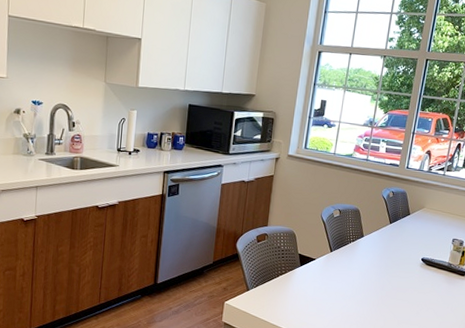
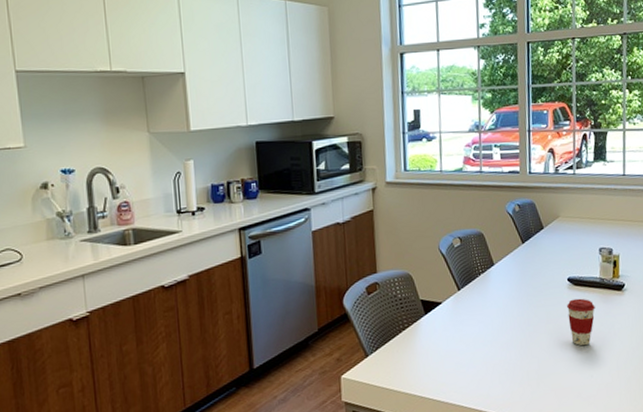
coffee cup: none [415,275,440,315] -> present [567,298,595,346]

